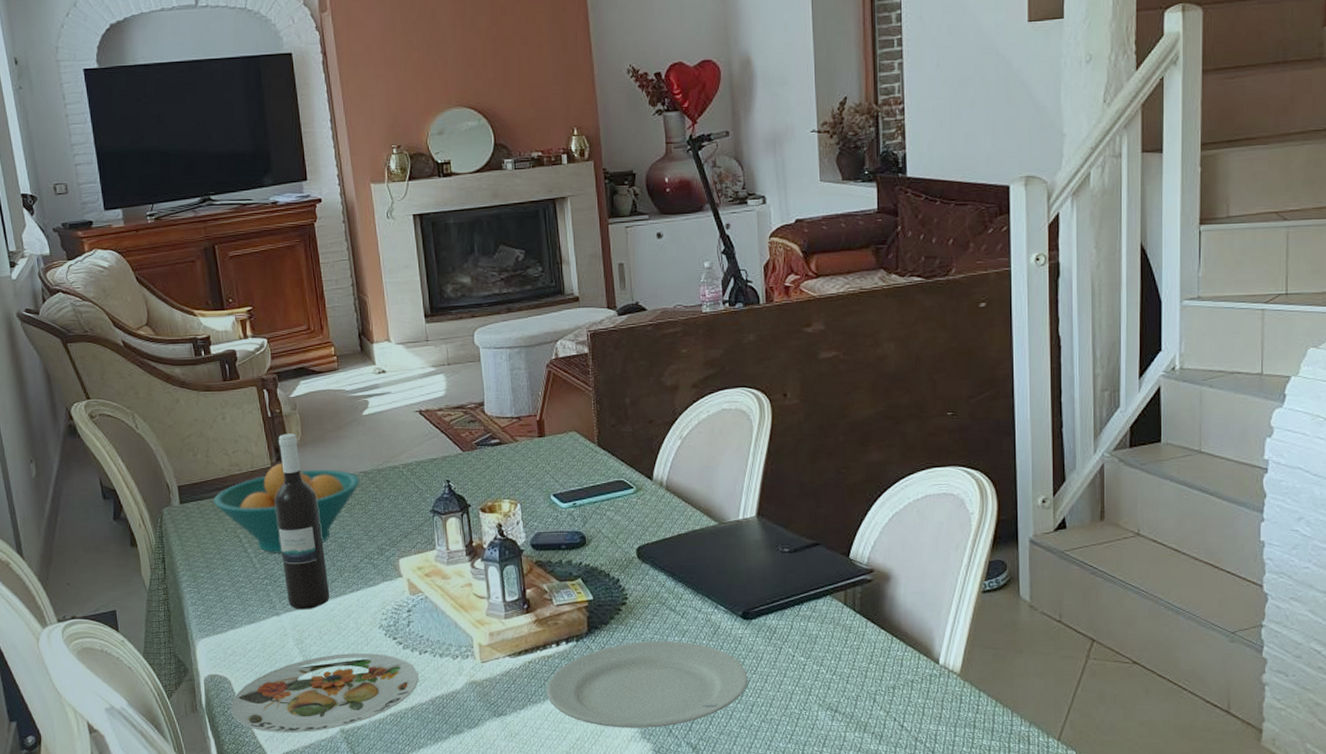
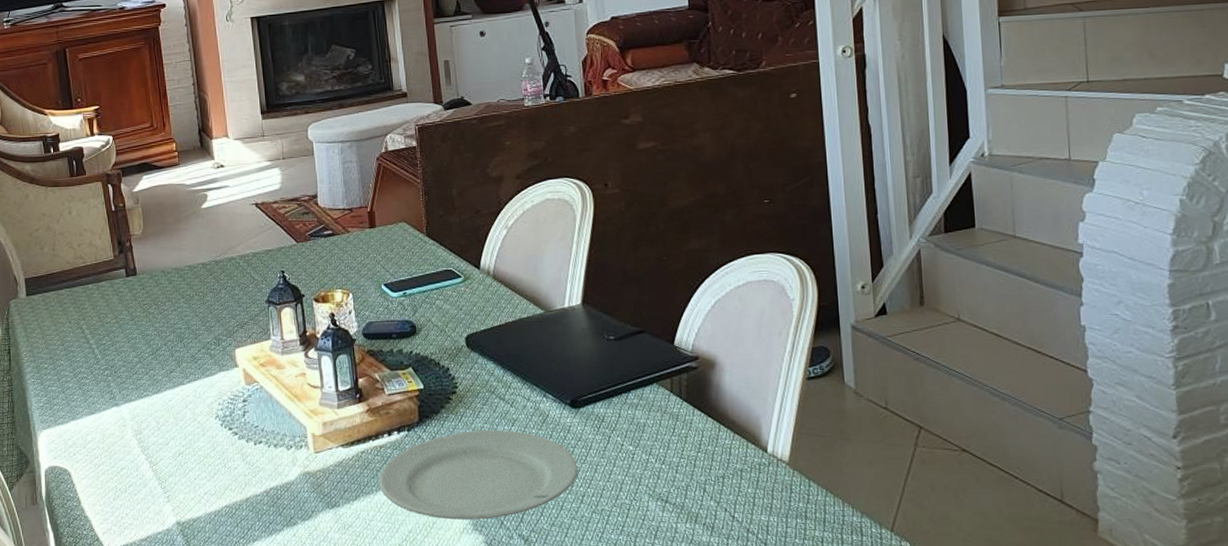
fruit bowl: present [213,463,360,553] -> none [58,255,198,344]
plate: present [230,653,419,733] -> none [69,444,254,525]
wine bottle: present [274,433,330,610] -> none [116,226,168,401]

